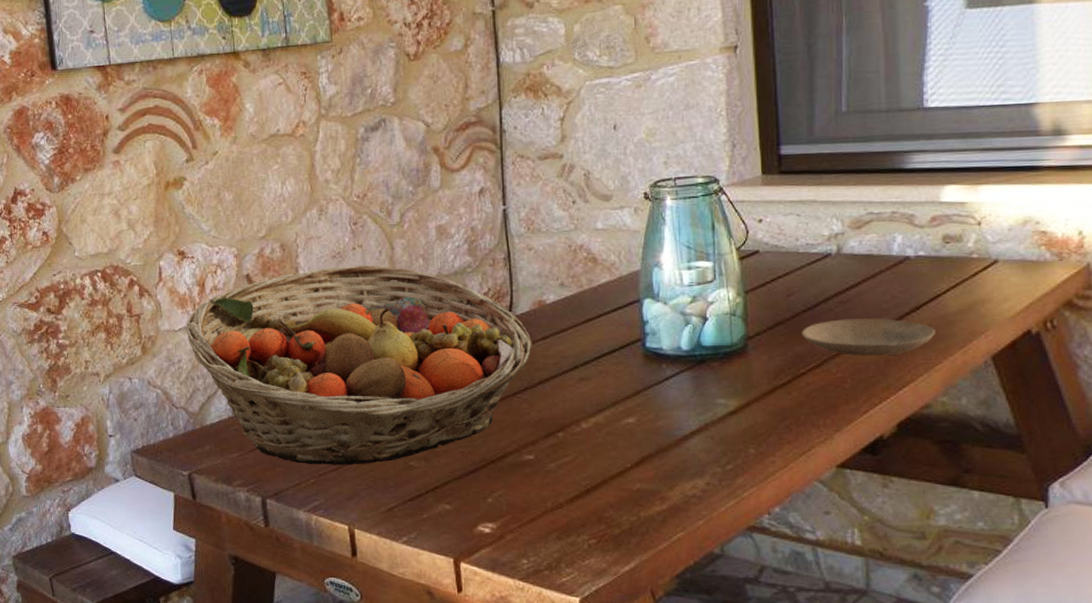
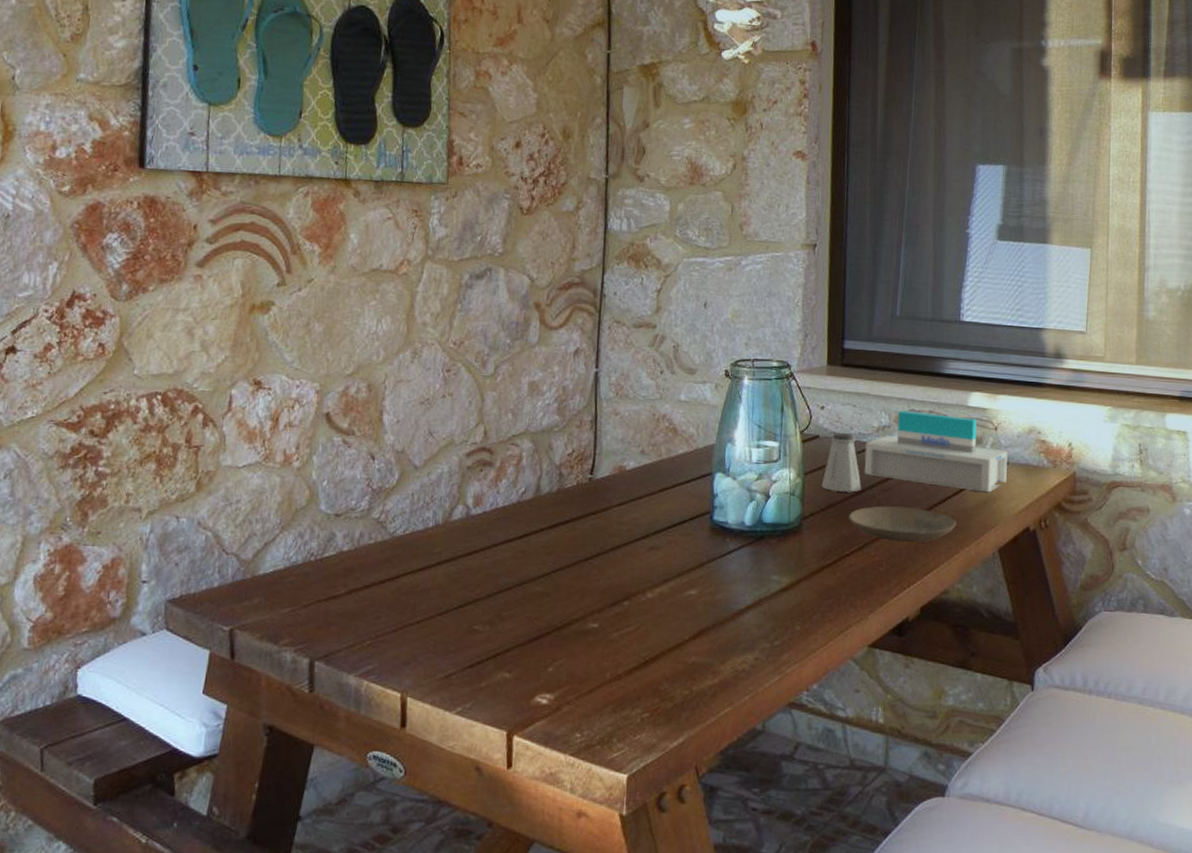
fruit basket: present [186,264,534,465] -> none [250,413,610,627]
saltshaker: none [766,245,815,308] -> present [821,433,862,492]
tissue box: none [815,214,997,296] -> present [864,410,1008,493]

